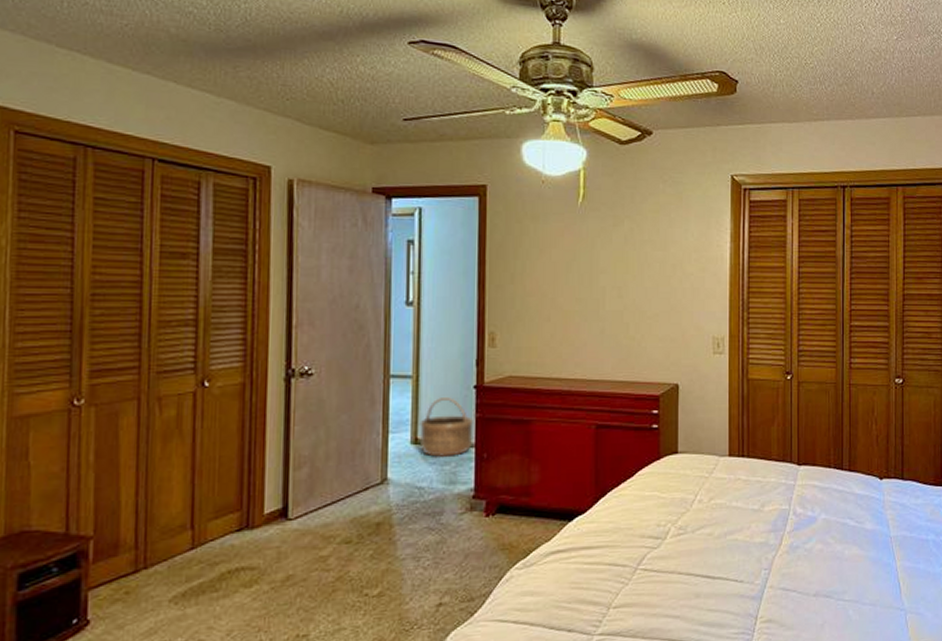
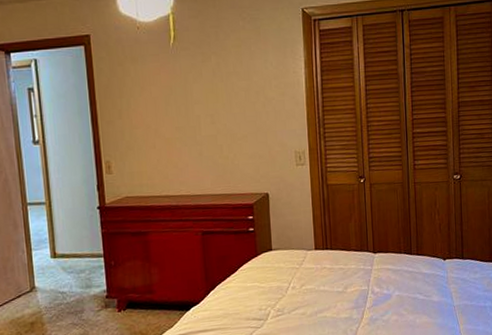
basket: present [419,397,474,458] -> none [56,218,102,268]

